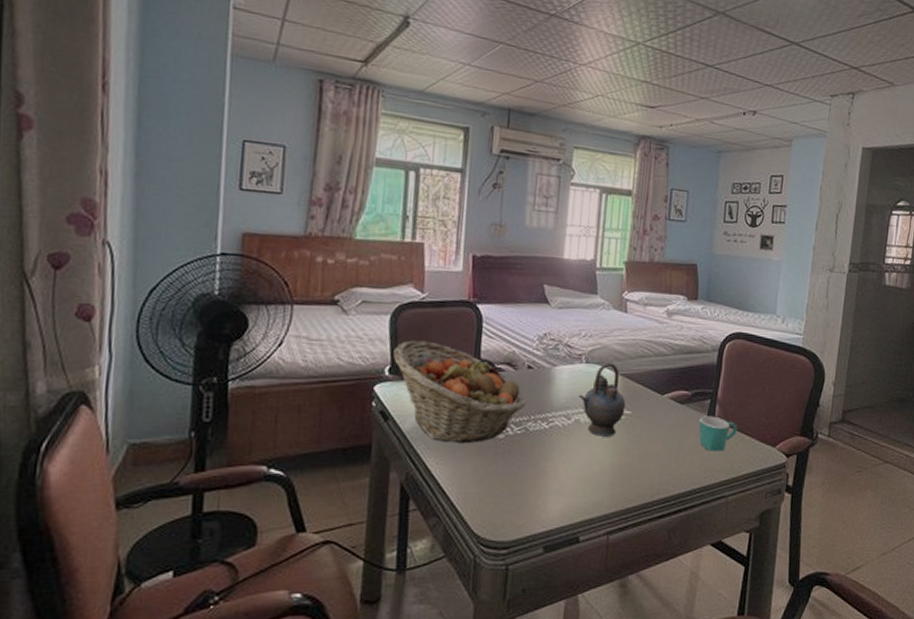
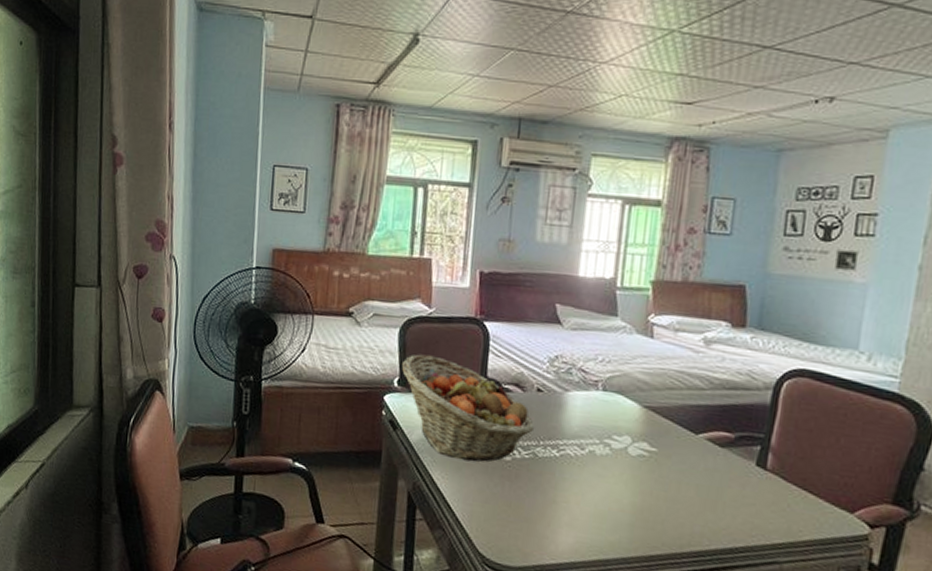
teapot: present [579,362,626,437] -> none [594,391,651,474]
mug: present [699,416,738,451] -> none [744,464,798,509]

